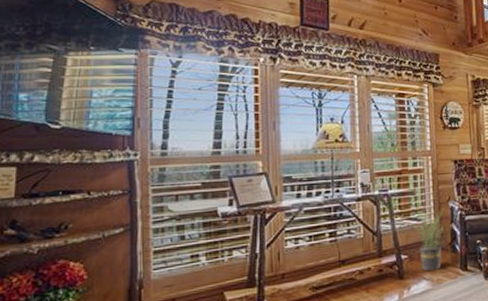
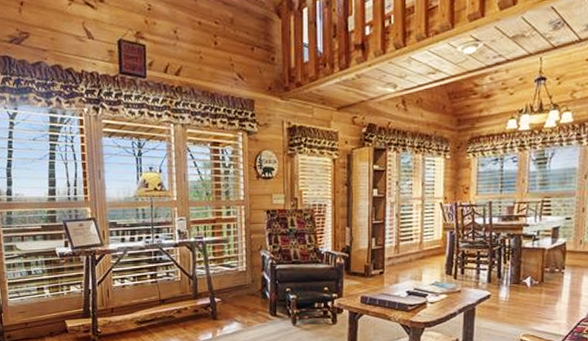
potted plant: present [411,207,445,271] -> none [224,256,257,313]

